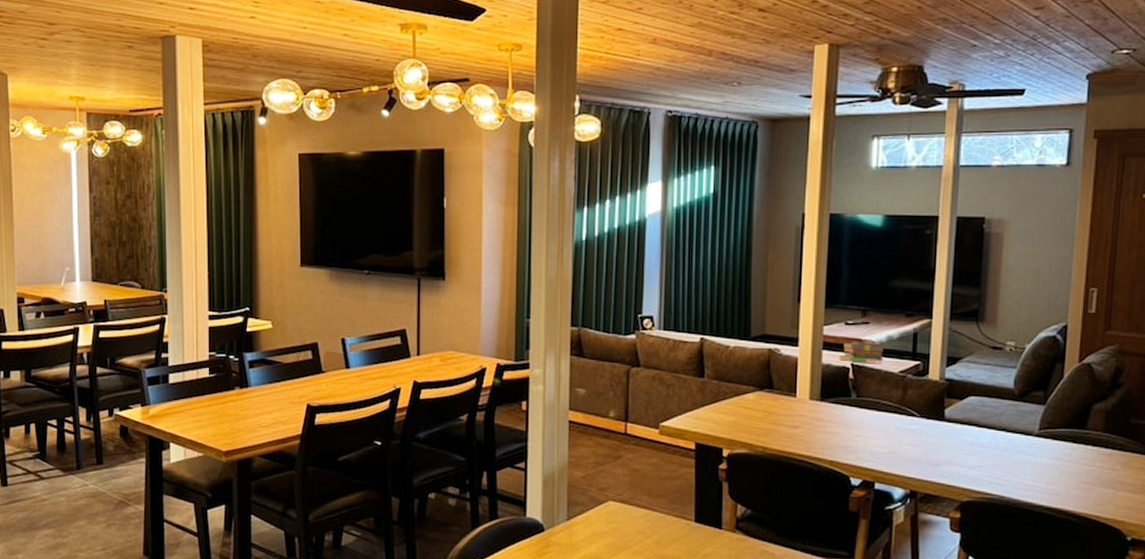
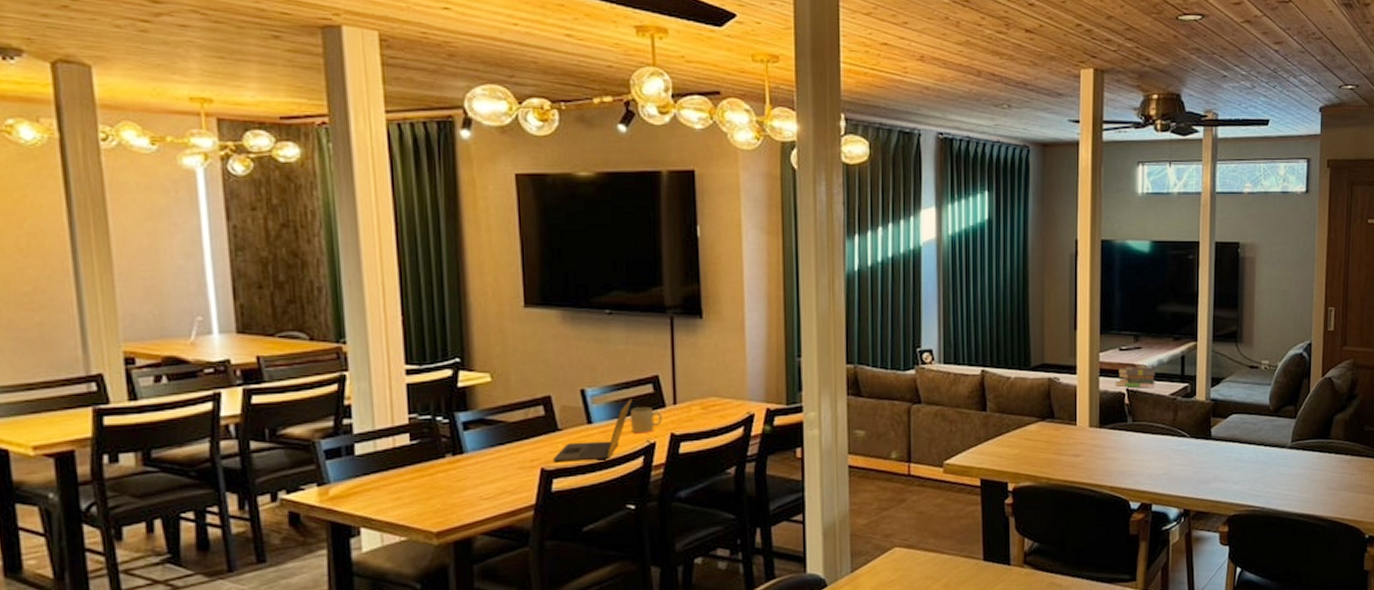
laptop: none [317,348,383,401] -> present [553,399,632,462]
mug: none [380,356,407,380] -> present [629,407,662,434]

